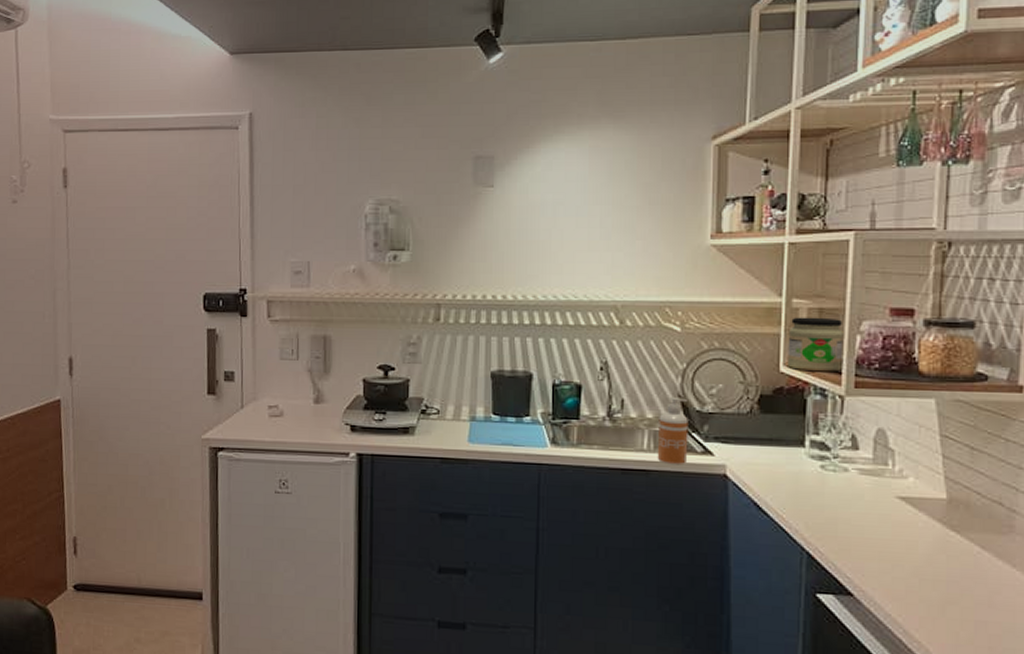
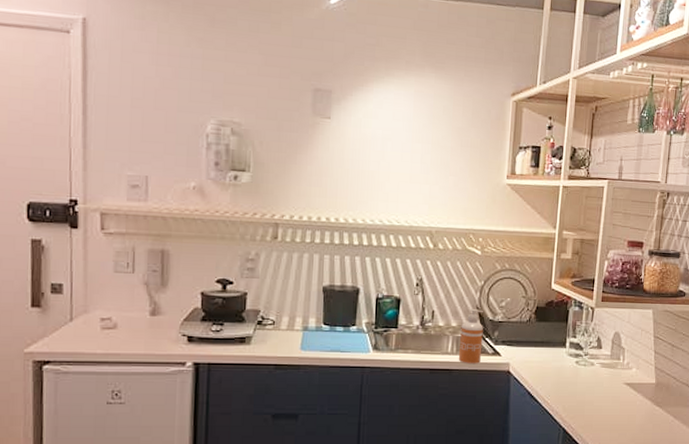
jar: present [786,317,844,372] -> none [556,245,597,289]

